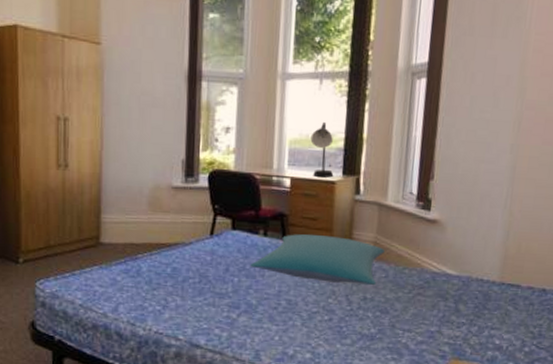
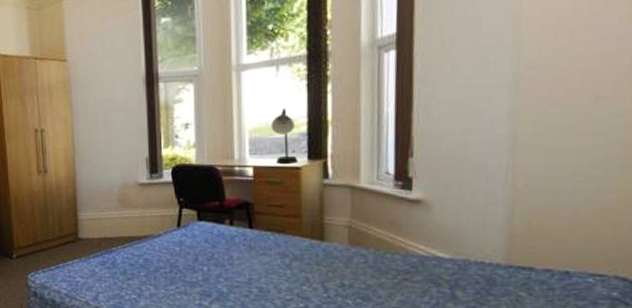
pillow: present [250,234,384,286] -> none [218,221,361,272]

